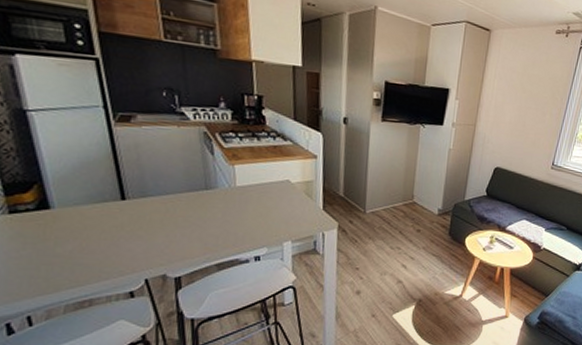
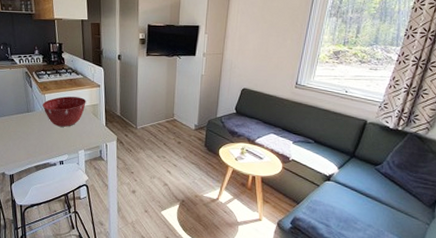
mixing bowl: none [229,169,297,211] -> present [42,96,86,127]

